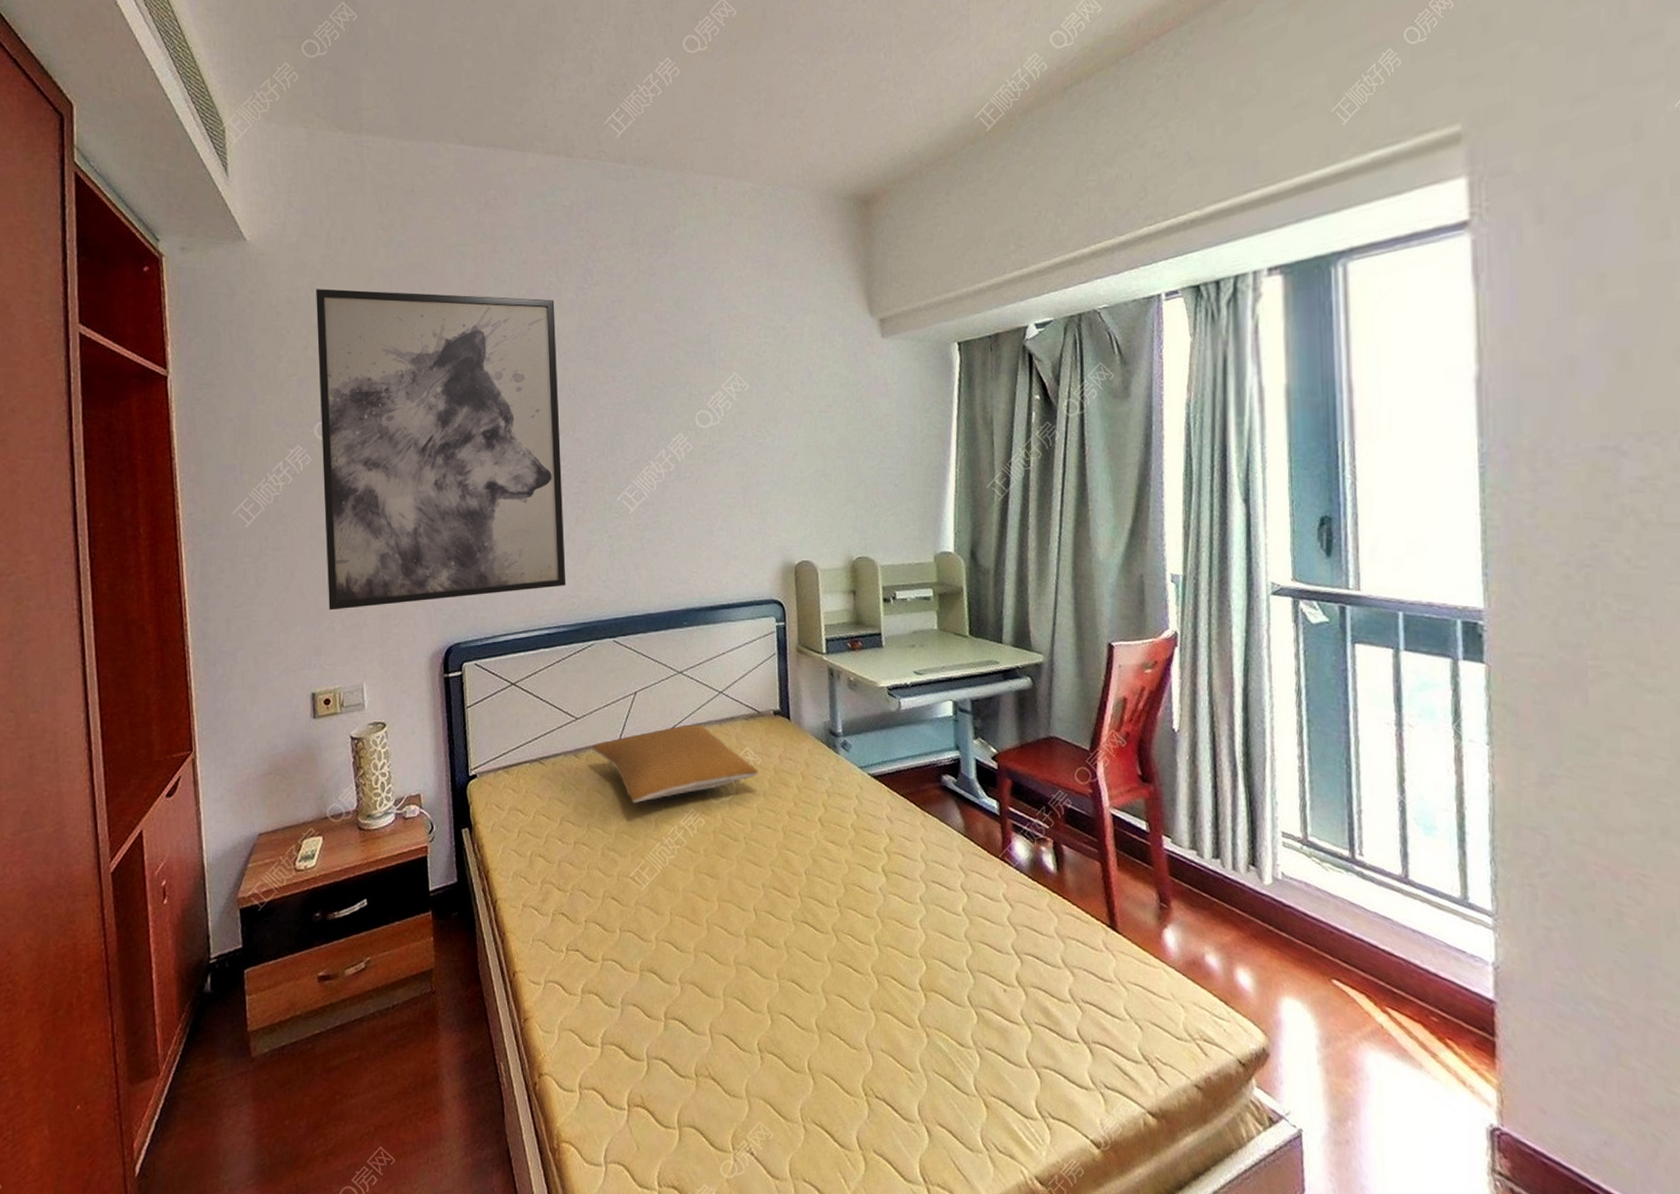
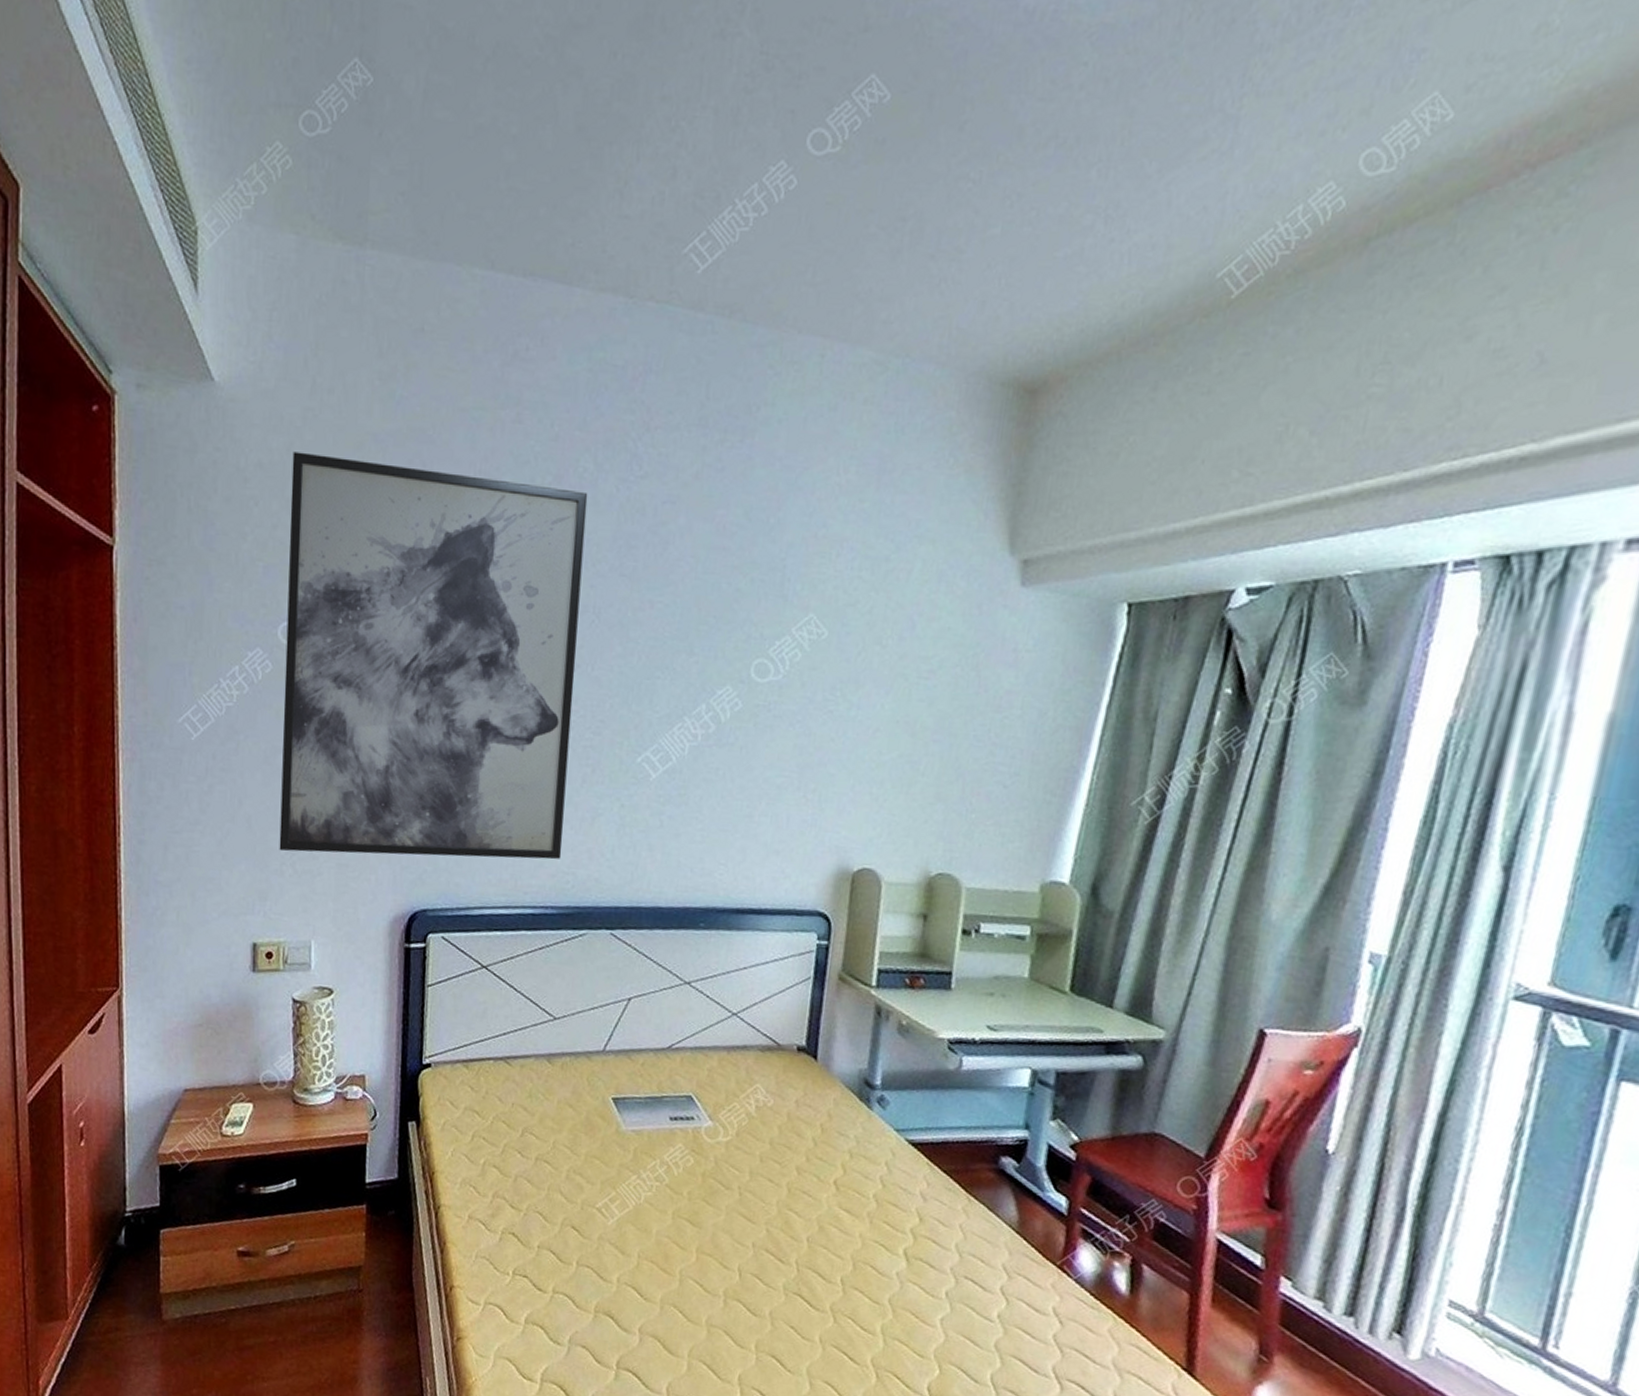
pillow: present [592,724,758,804] -> none [570,1046,768,1128]

